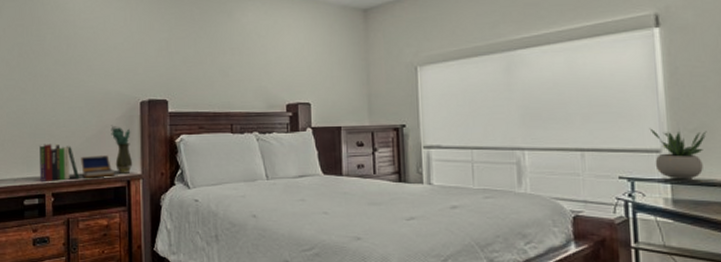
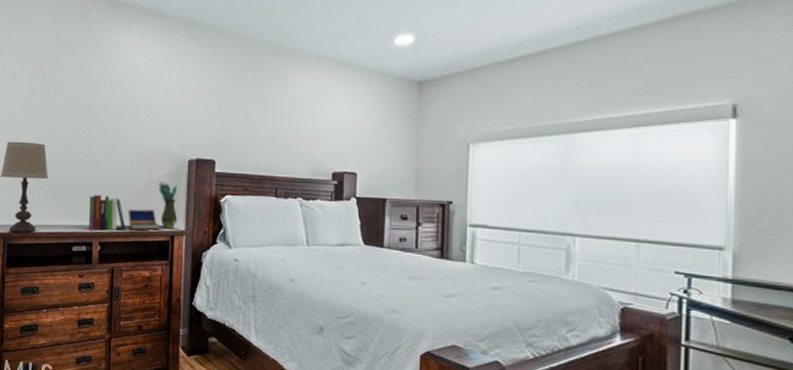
potted plant: present [649,128,707,180] -> none [714,224,778,281]

